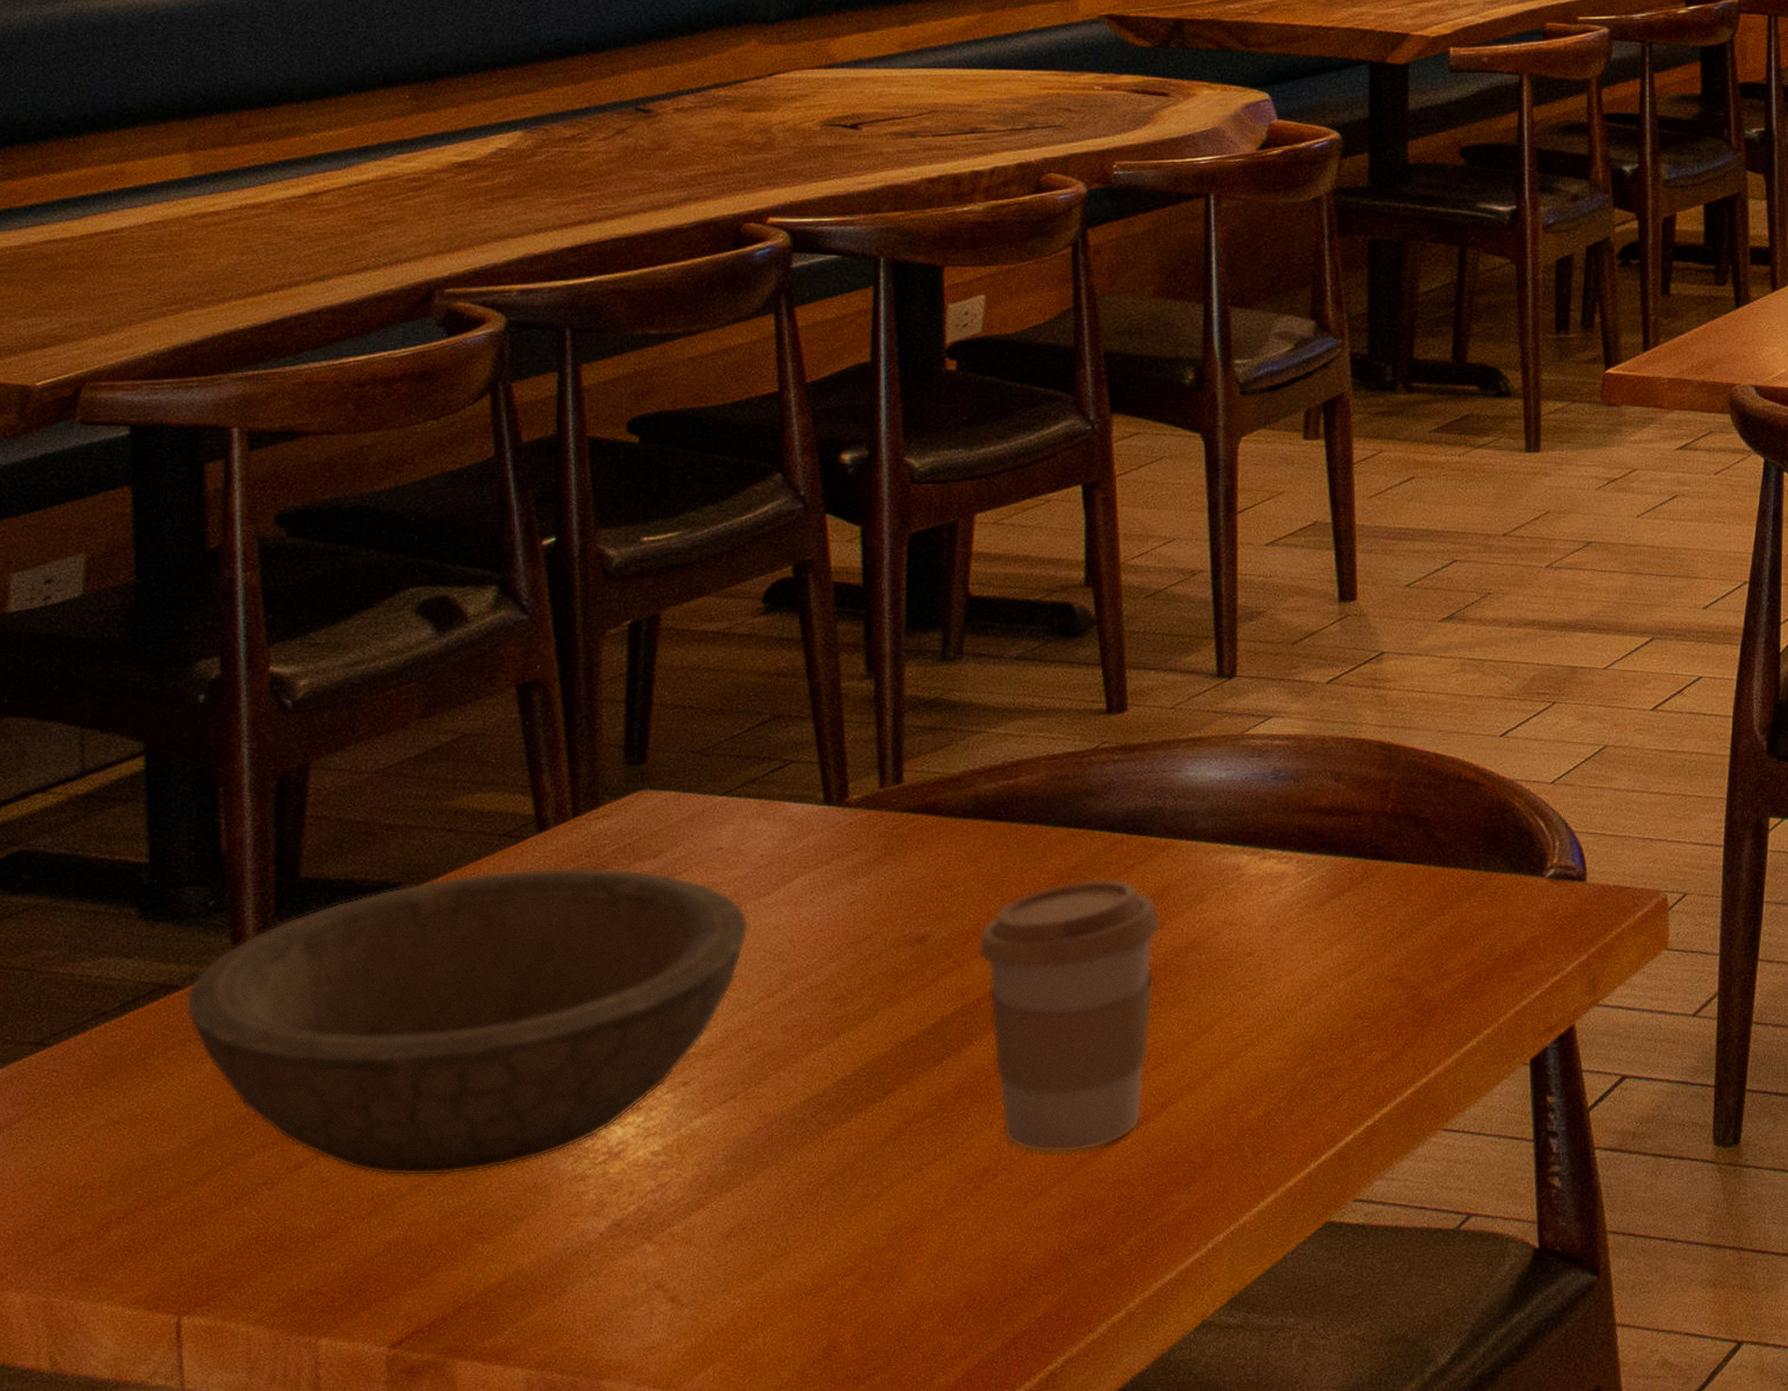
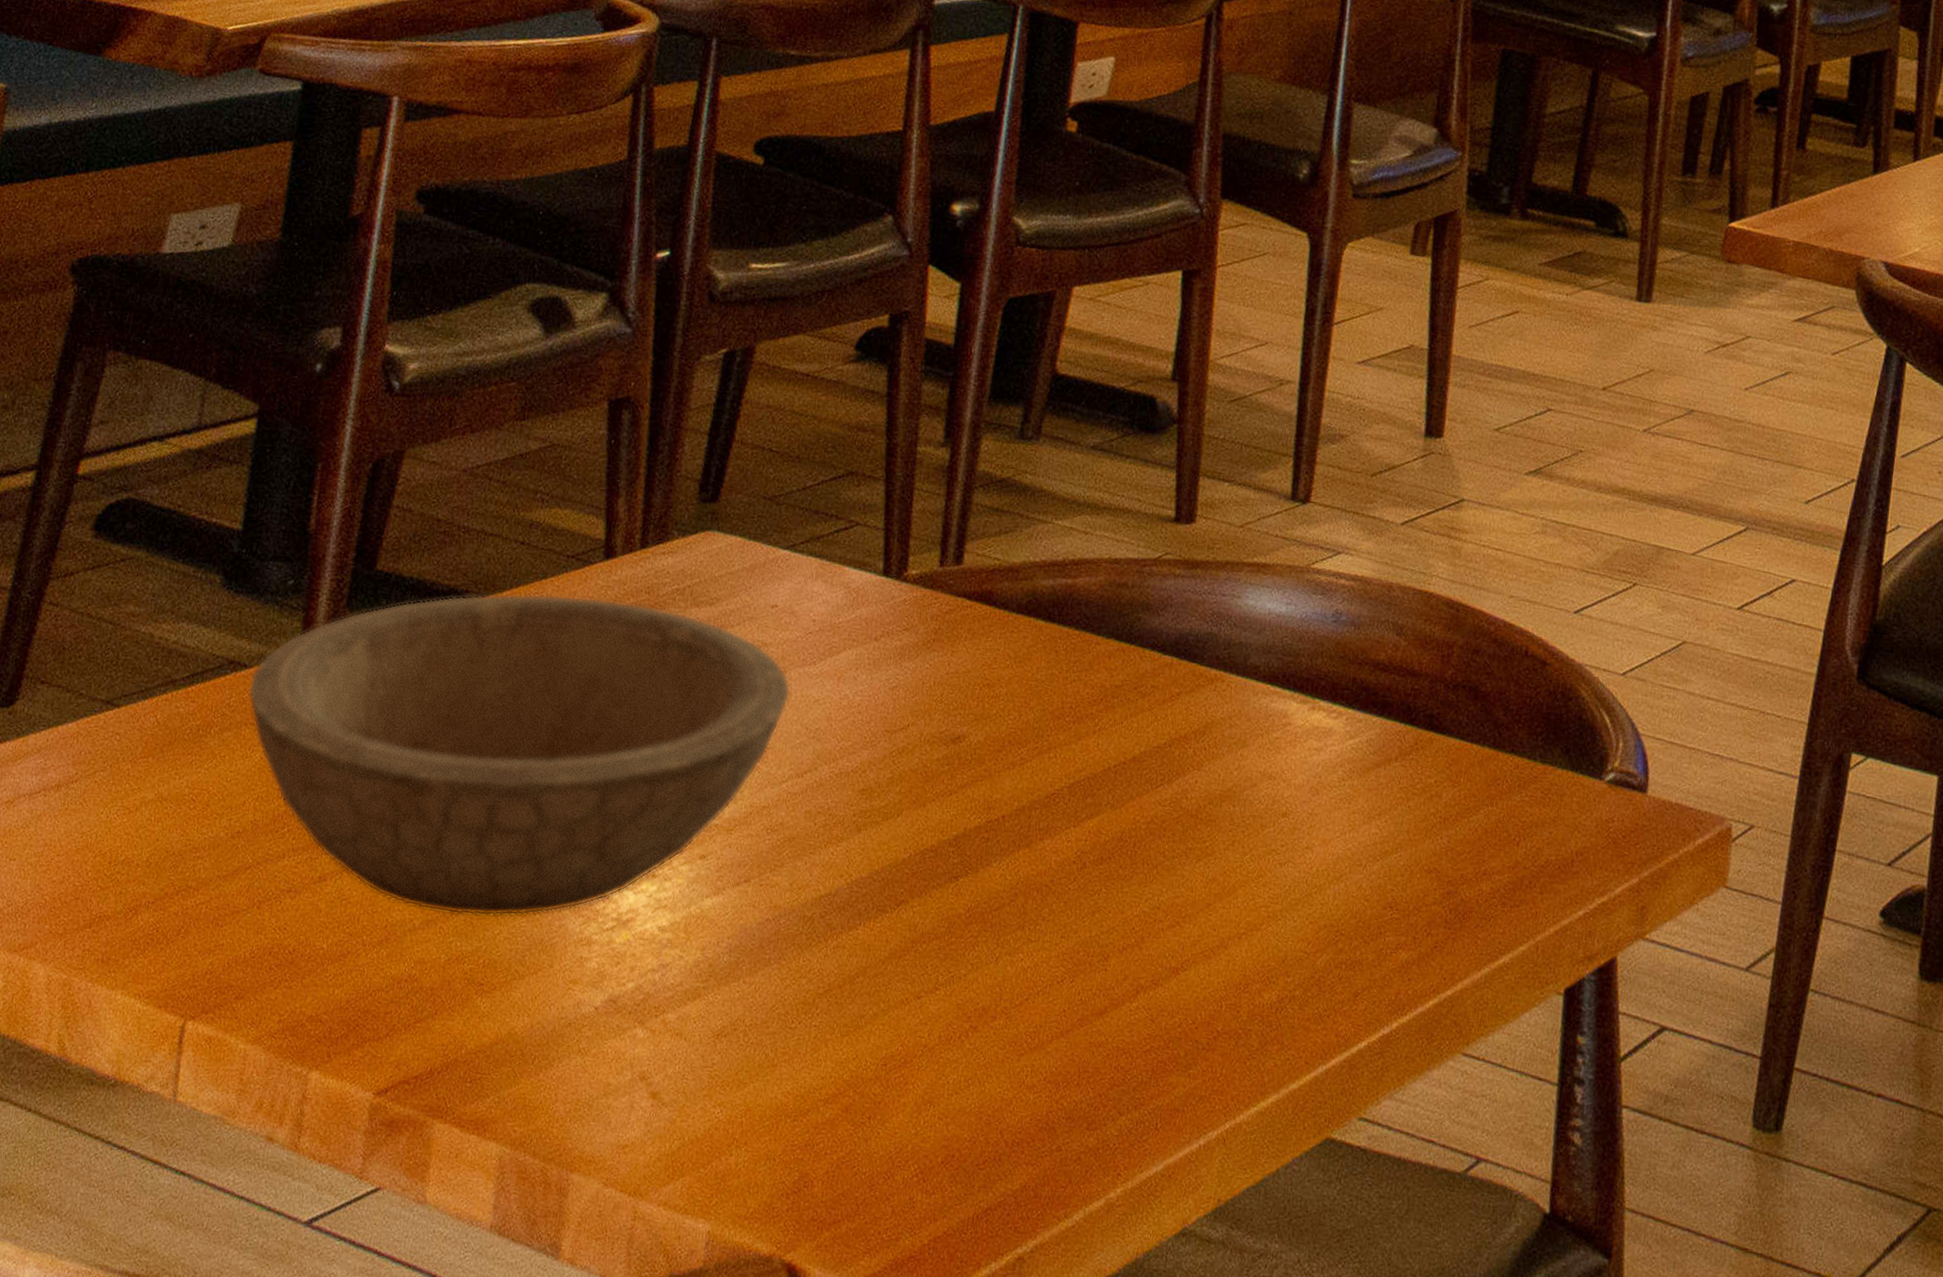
coffee cup: present [978,878,1161,1153] -> none [1008,701,1199,1008]

